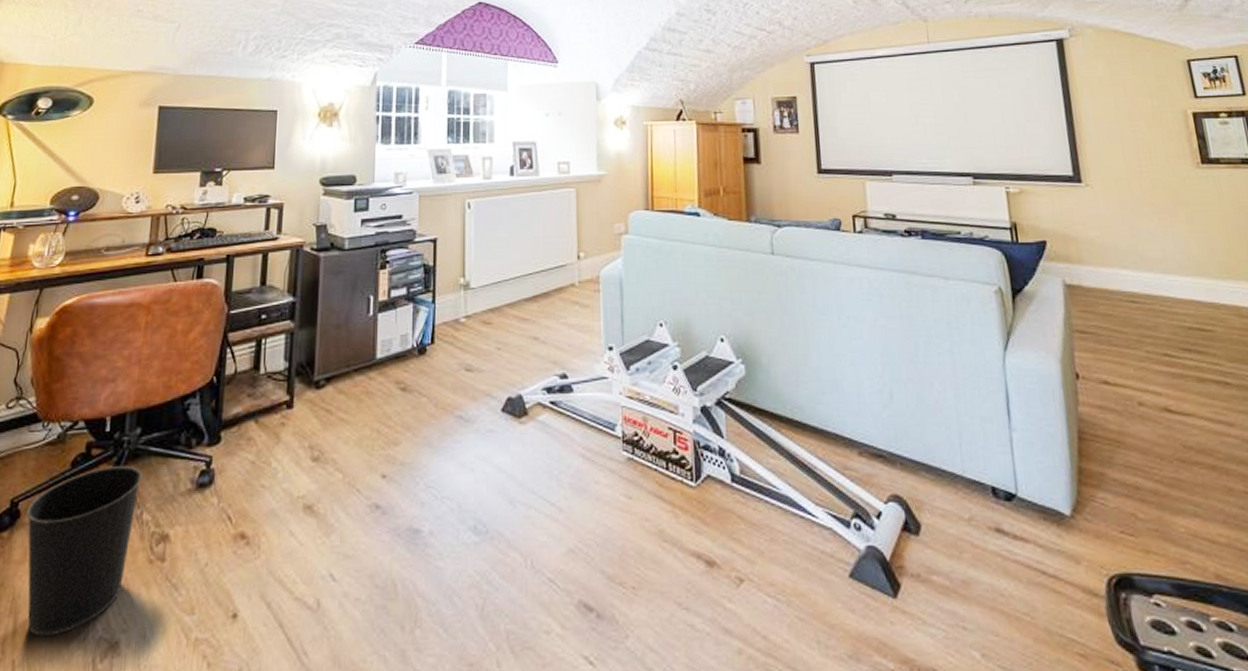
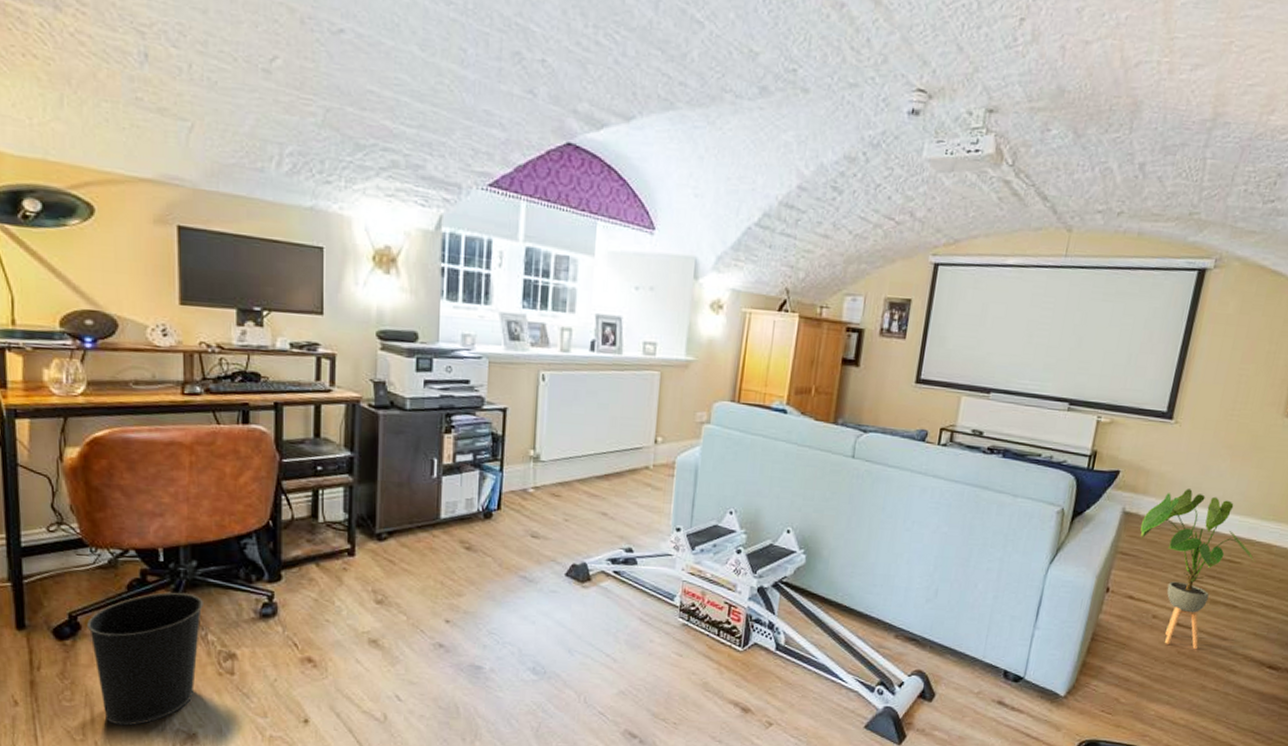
house plant: none [1088,253,1229,440] -> present [1140,489,1256,649]

